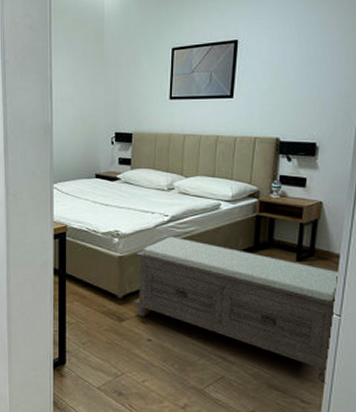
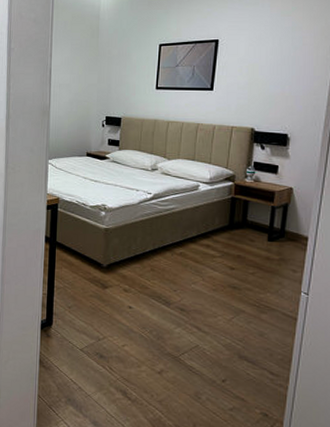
bench: present [133,235,339,384] -> none [117,211,307,358]

